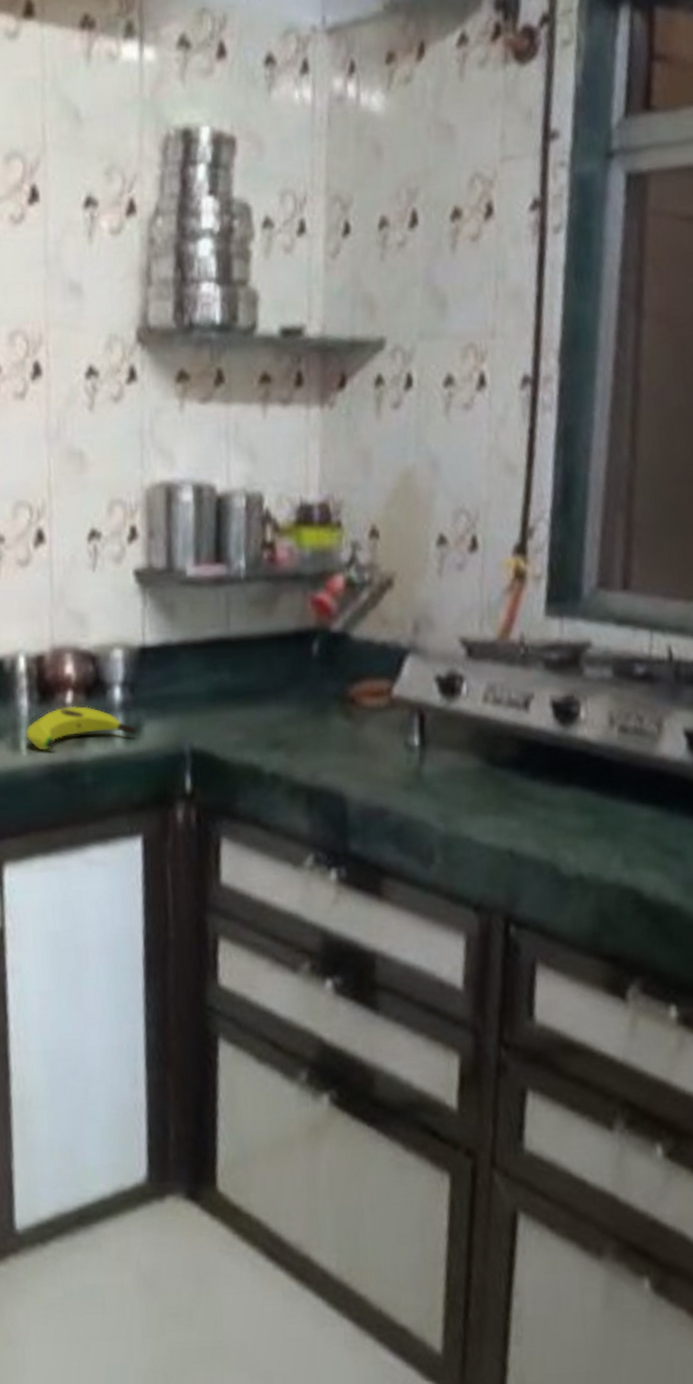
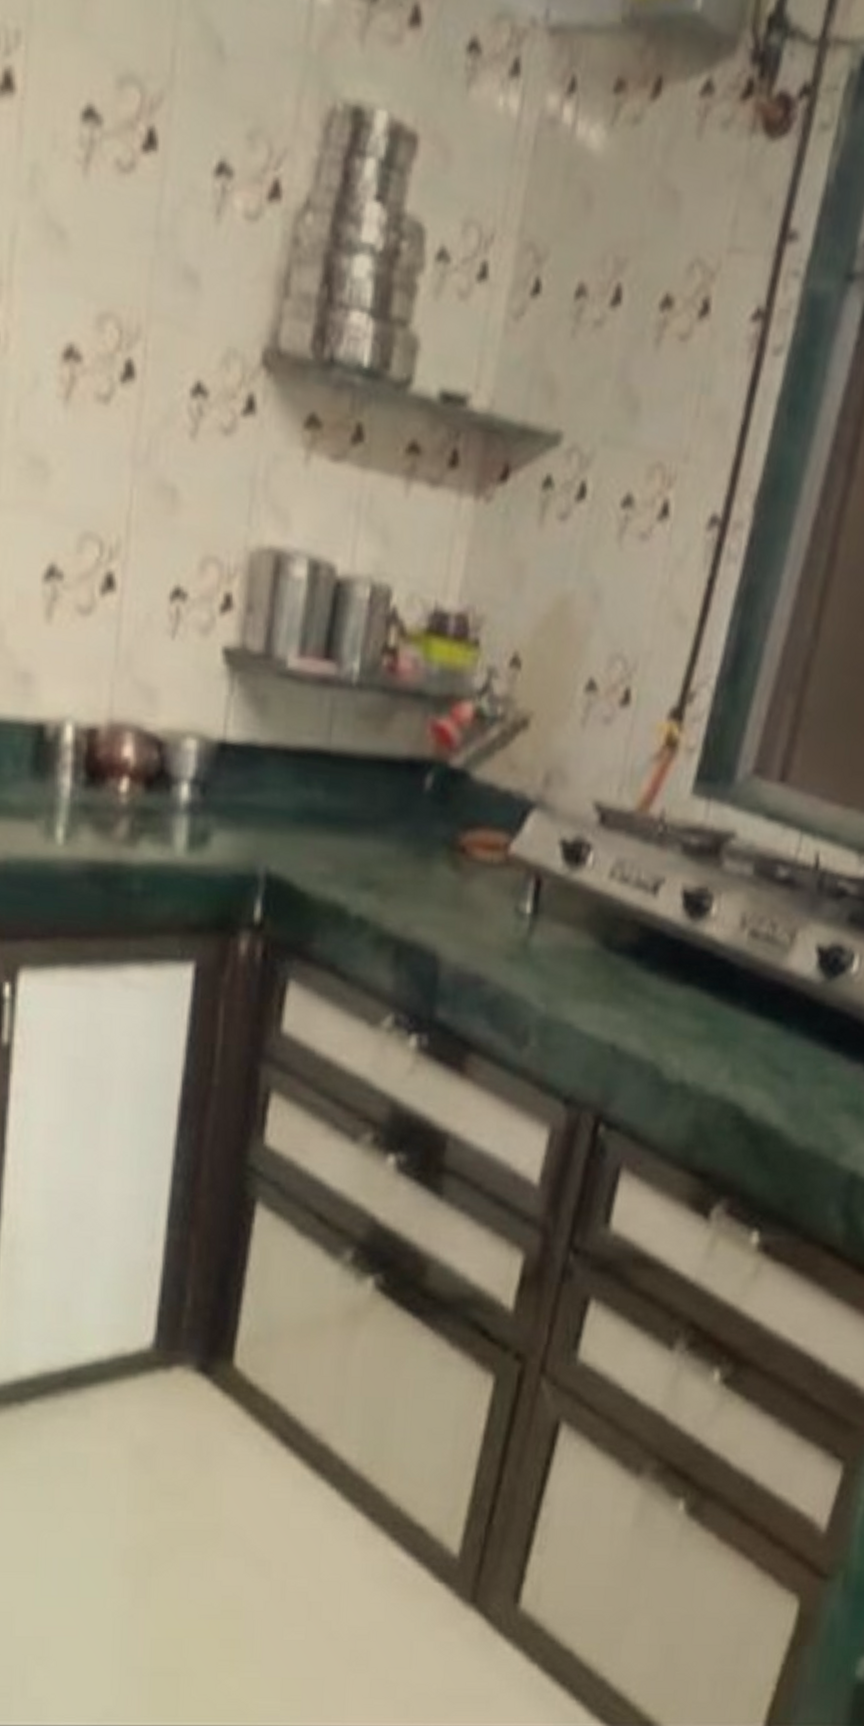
banana: present [25,705,137,751] -> none [64,795,203,844]

